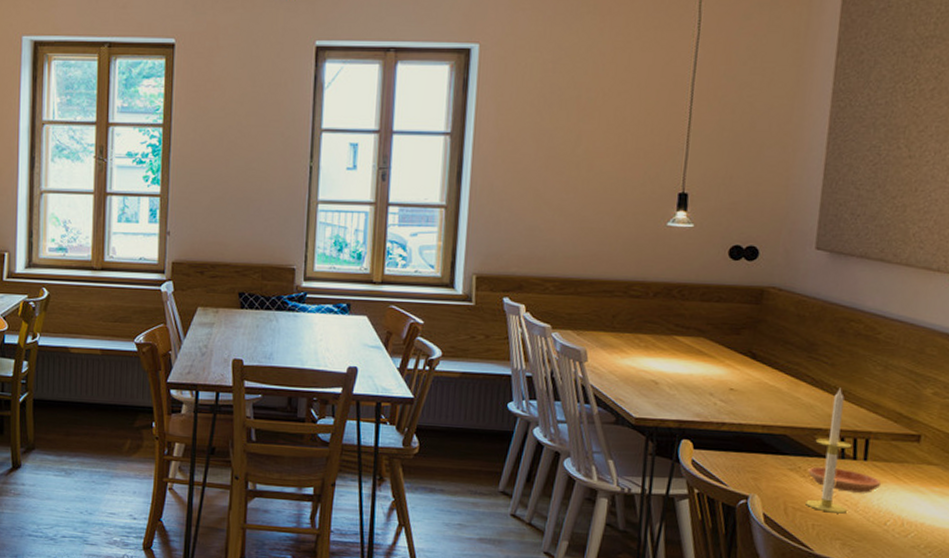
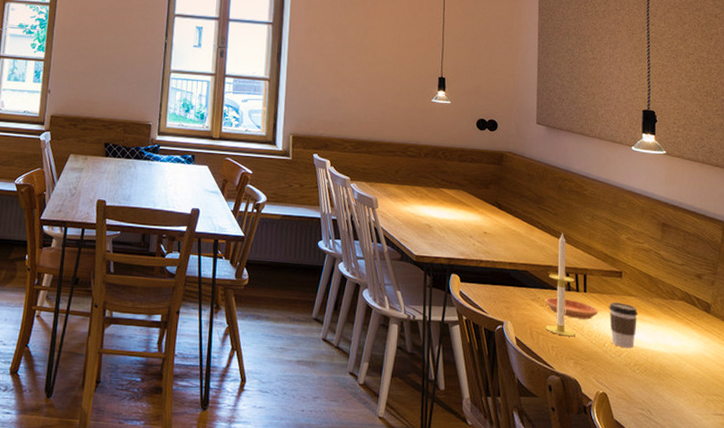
coffee cup: none [896,472,939,528] -> present [609,302,639,349]

